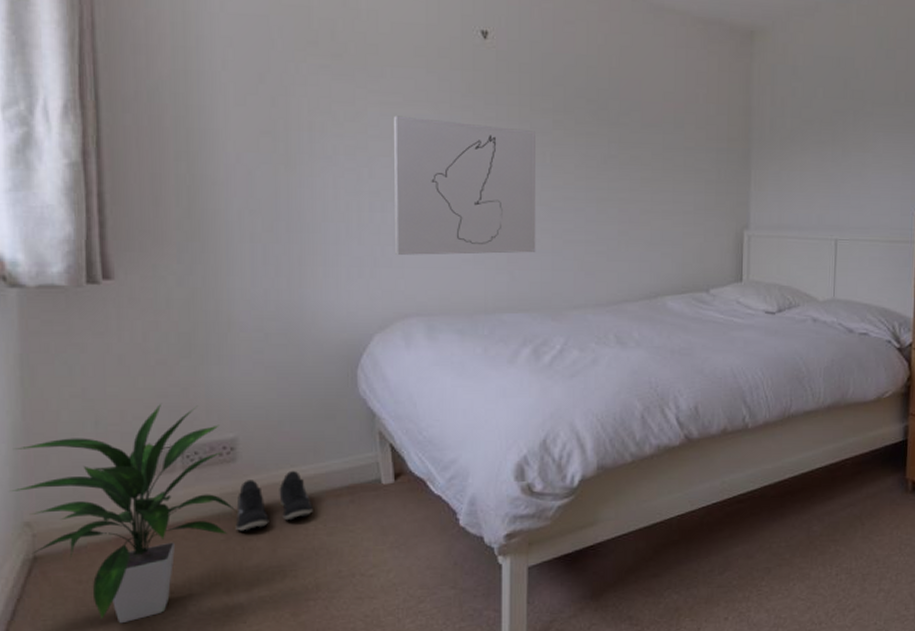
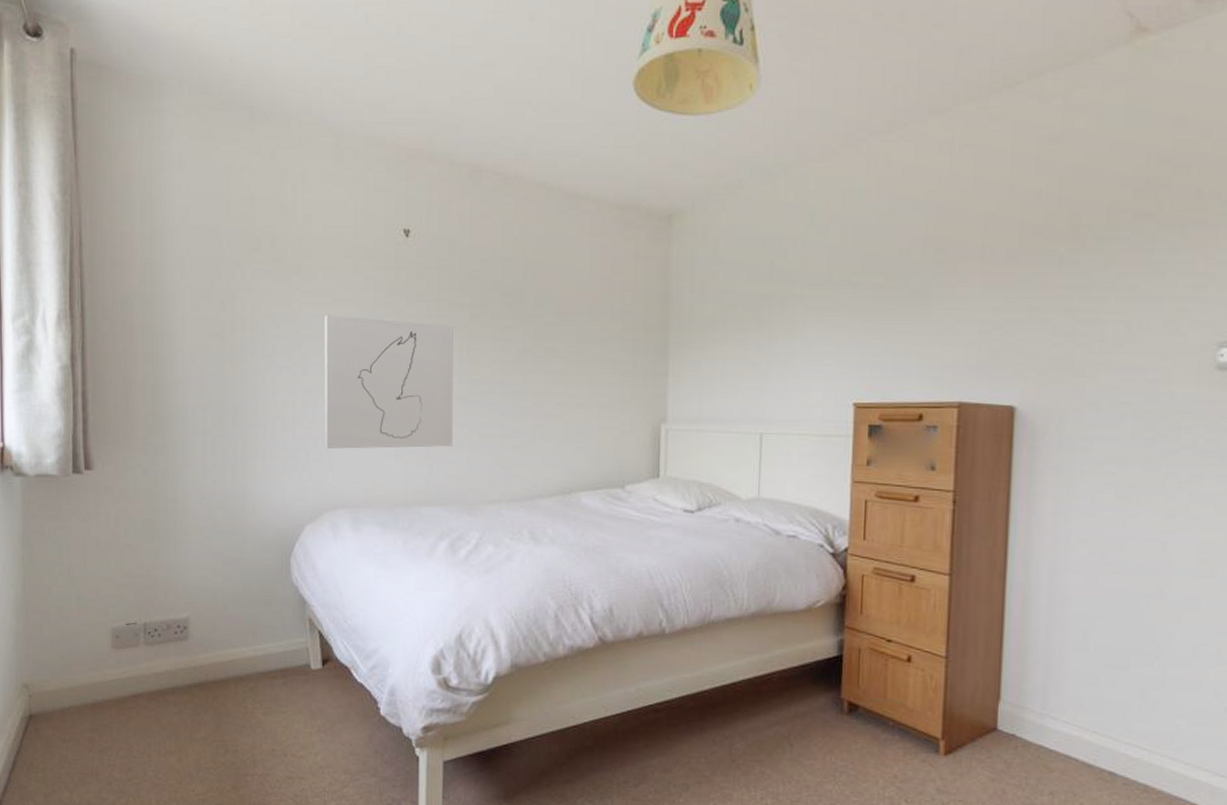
indoor plant: present [9,404,238,624] -> none [13,584,189,782]
sneaker: present [235,470,313,532] -> none [187,651,251,706]

